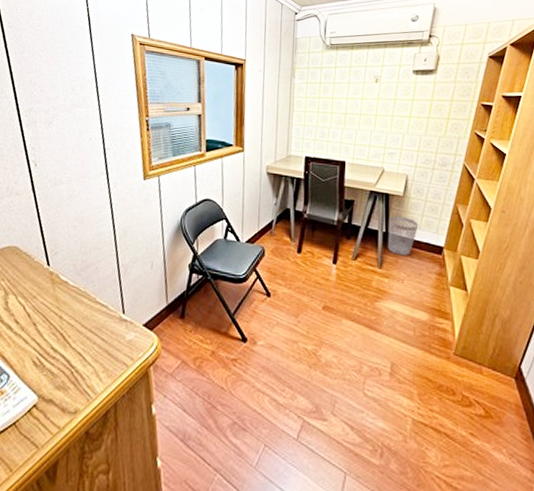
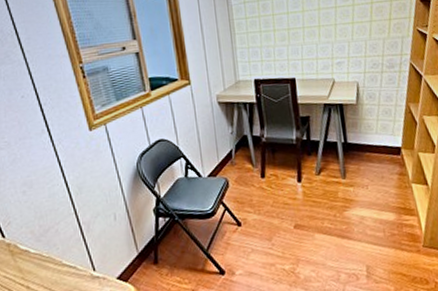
wastebasket: present [387,216,419,255] -> none [346,124,376,163]

